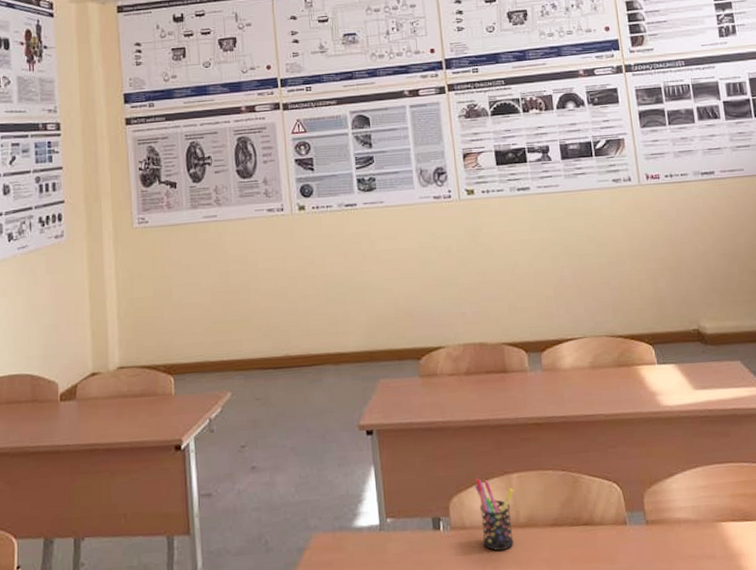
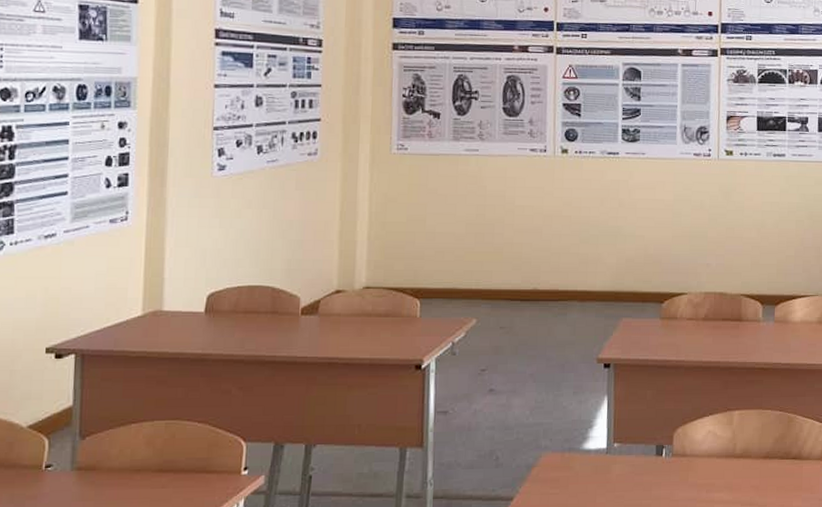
pen holder: present [475,479,514,551] -> none [699,413,734,477]

